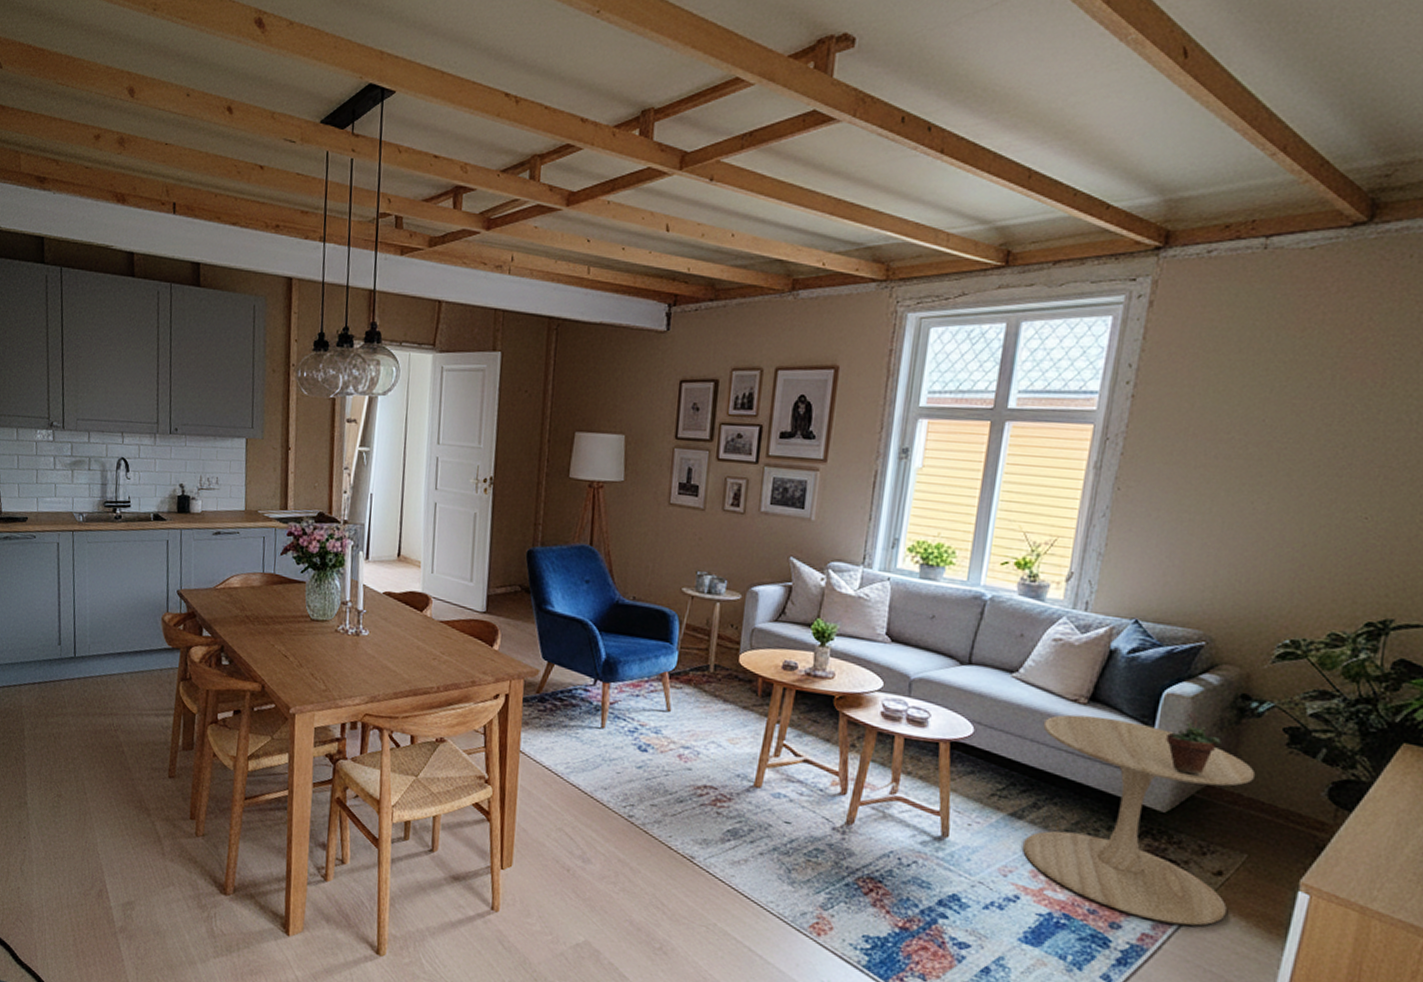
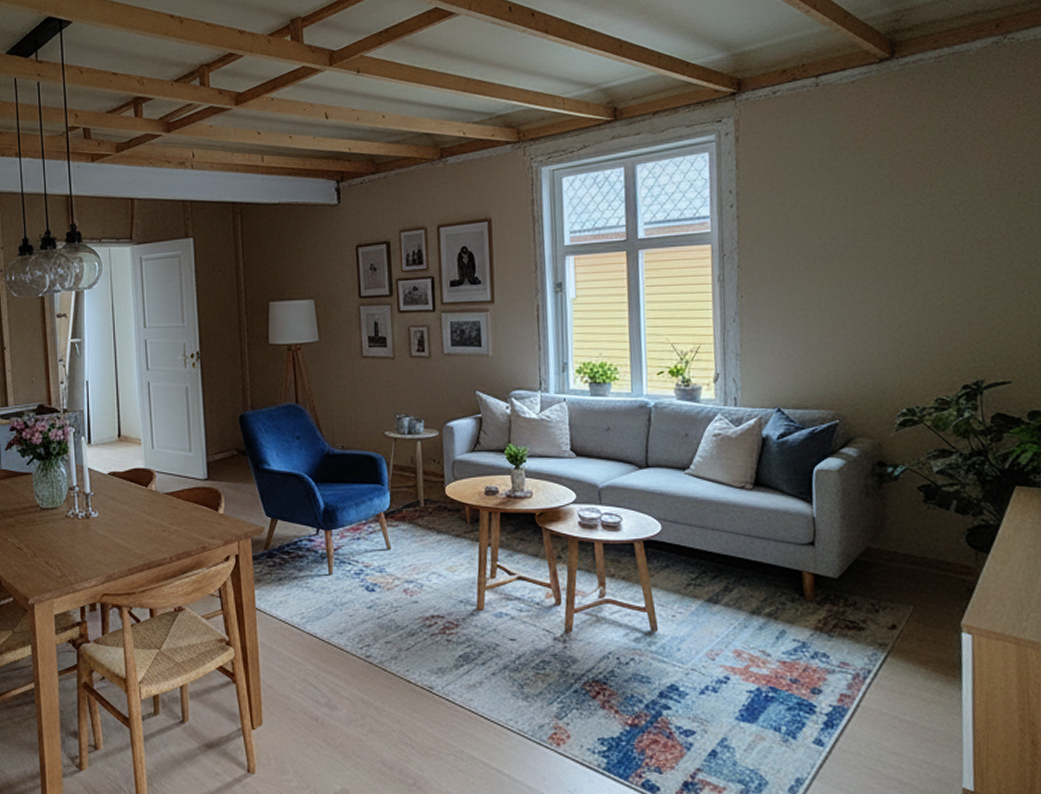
side table: present [1022,714,1256,926] -> none [719,499,907,681]
succulent plant: present [1166,711,1221,774] -> none [824,483,870,539]

